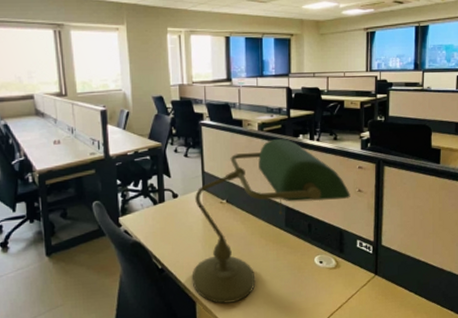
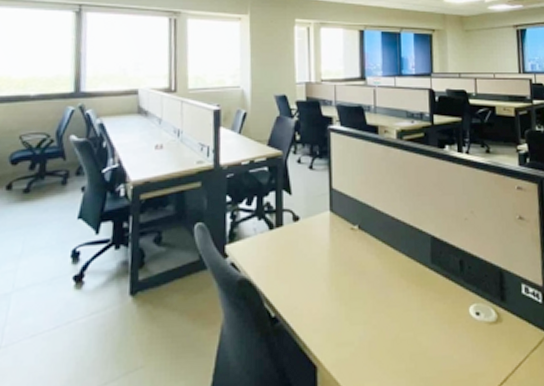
desk lamp: present [191,138,350,304] -> none [313,149,510,371]

